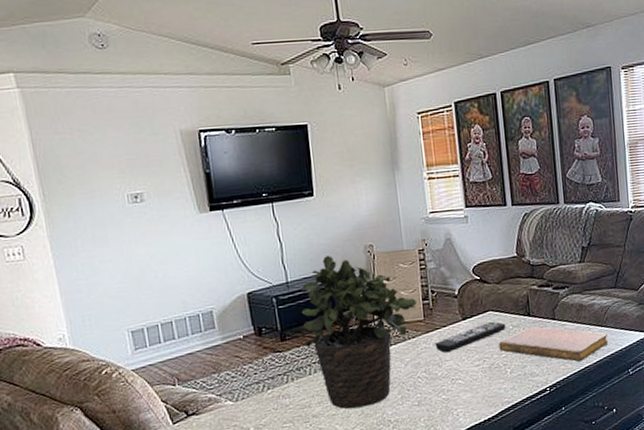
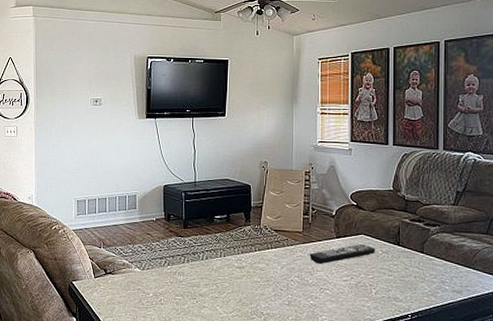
potted plant: present [301,255,417,410] -> none [202,165,298,297]
notebook: present [498,326,609,362] -> none [367,255,475,296]

